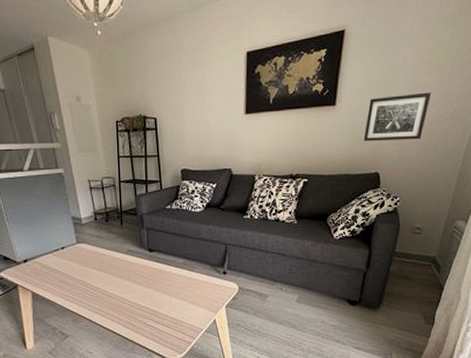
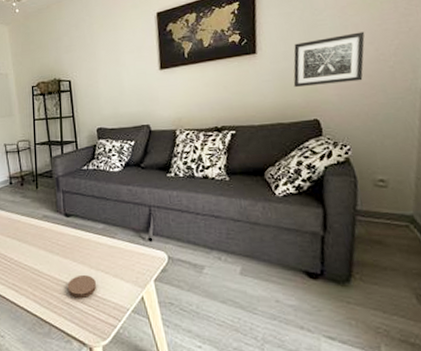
coaster: none [149,302,175,321] -> present [67,275,96,298]

